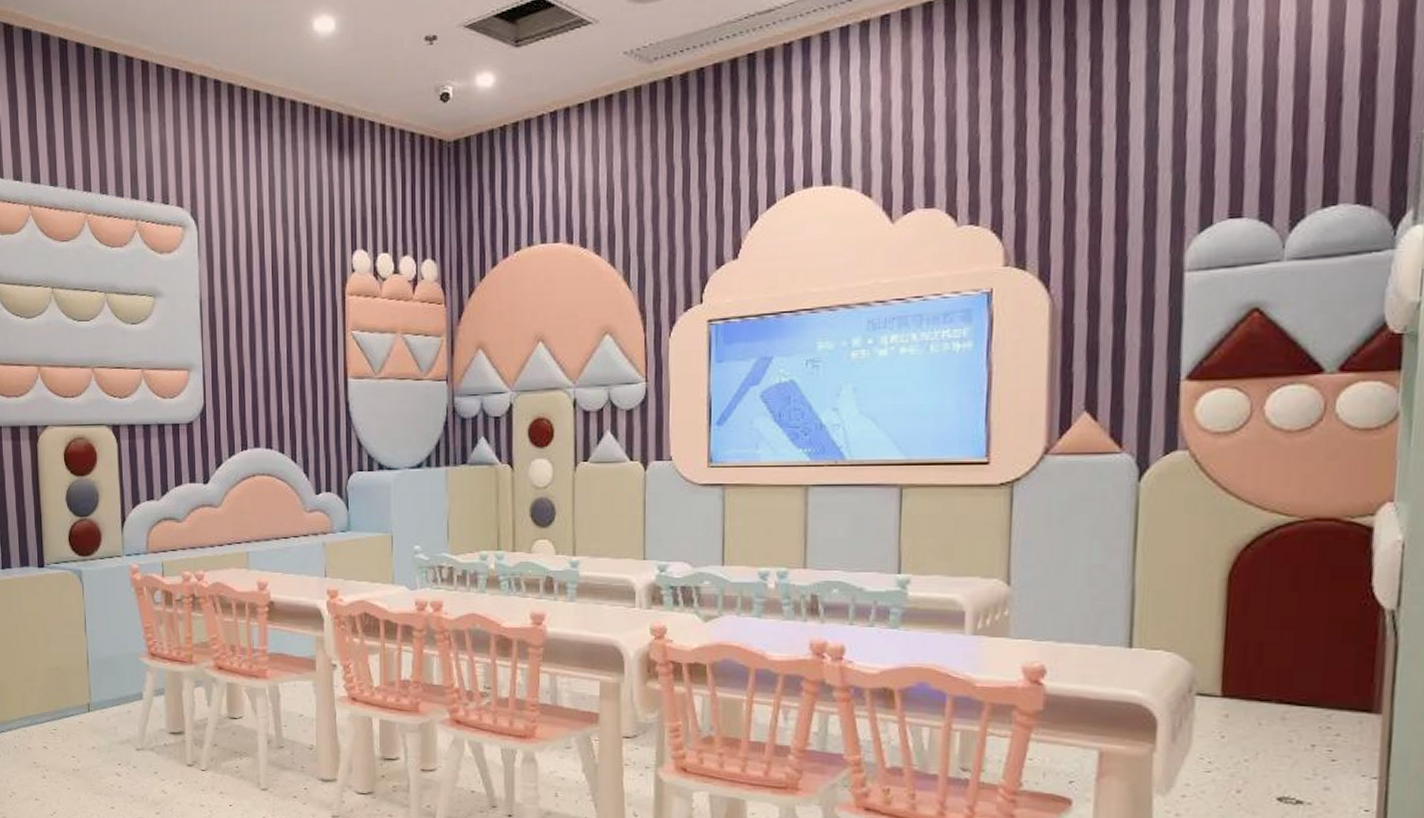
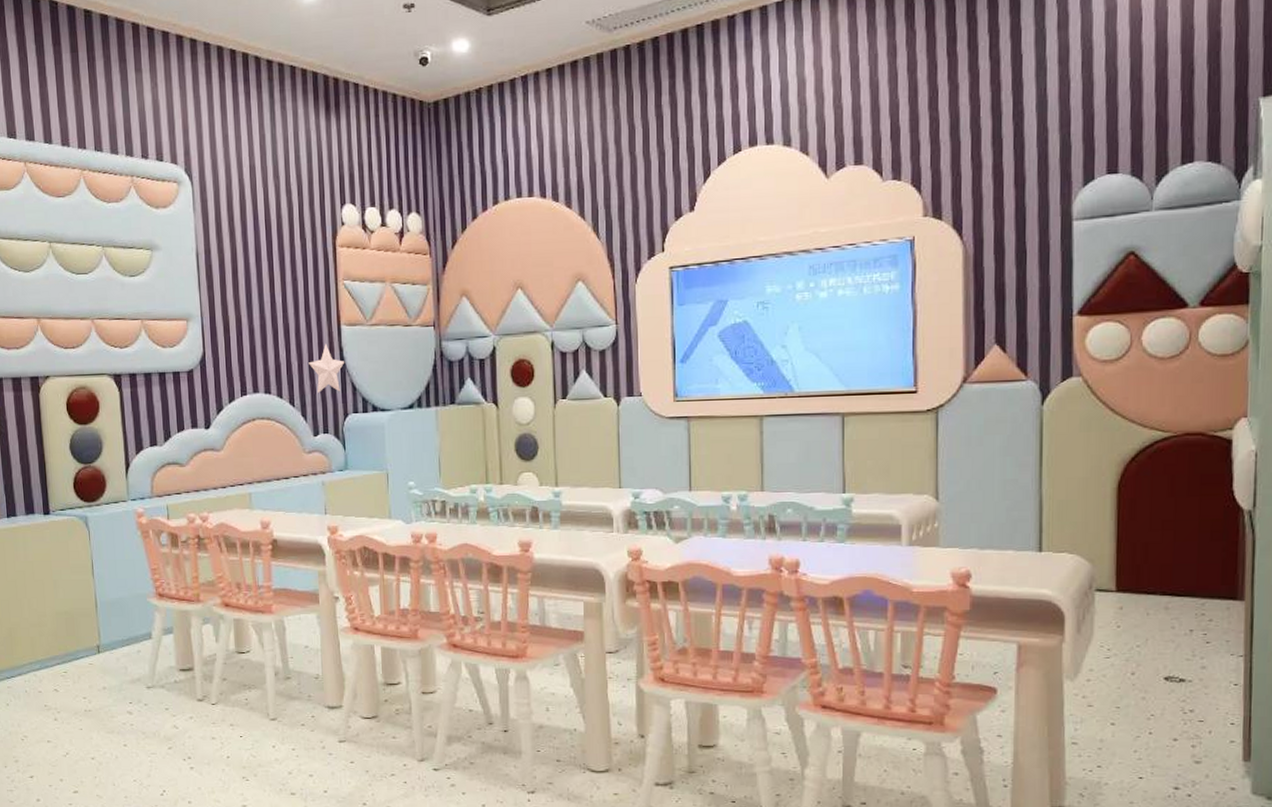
decorative star: none [313,397,351,449] -> present [309,343,345,393]

